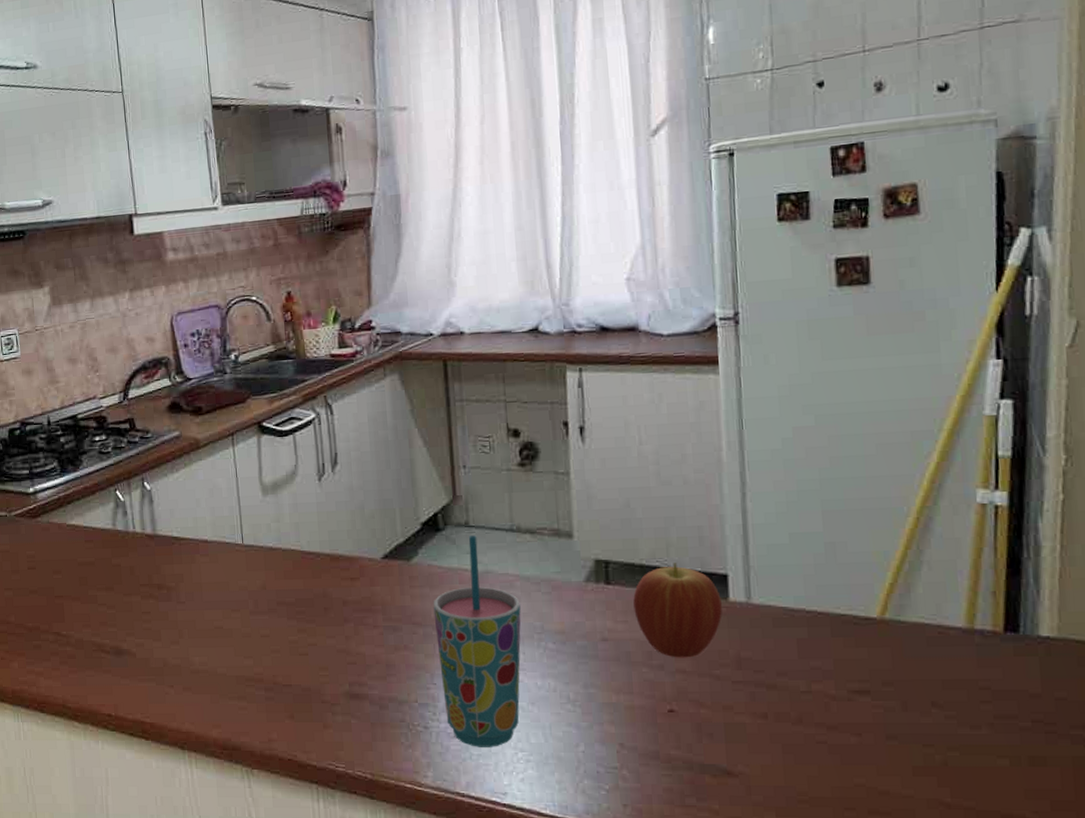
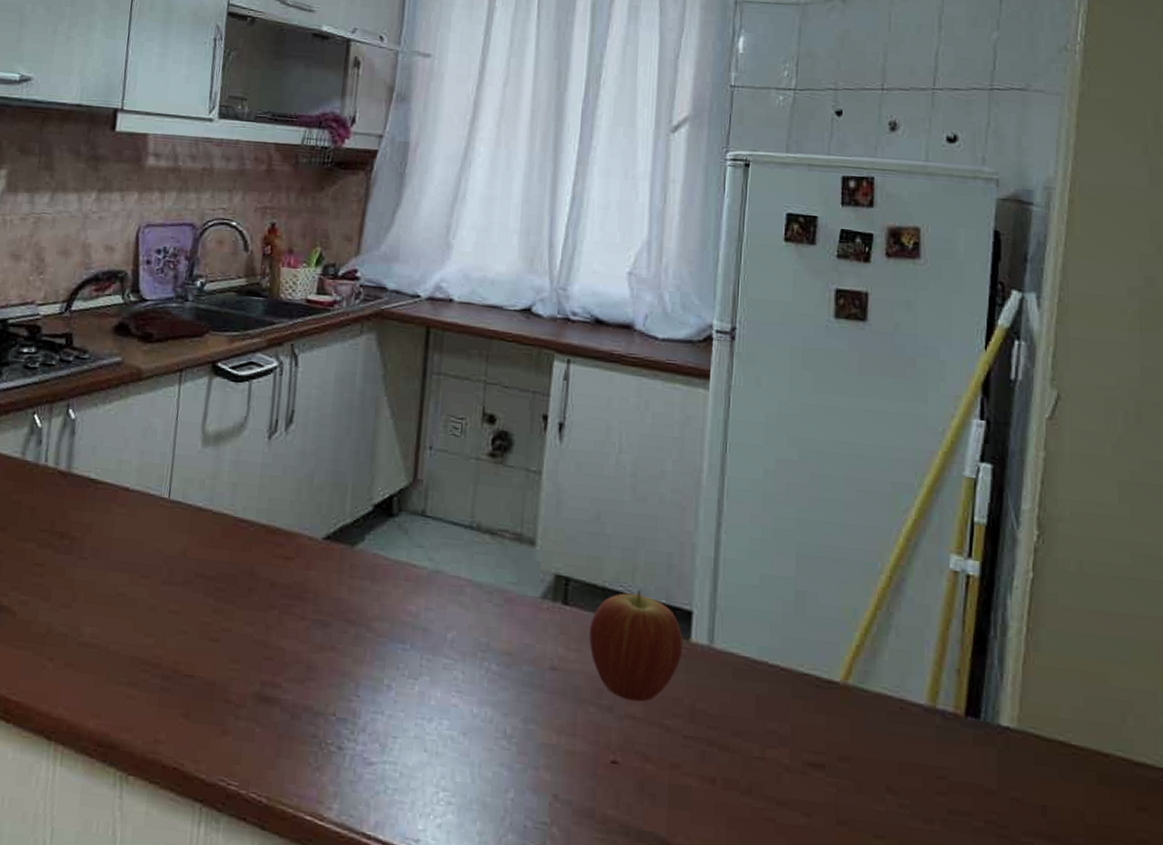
cup: present [433,535,521,747] -> none [364,527,468,782]

